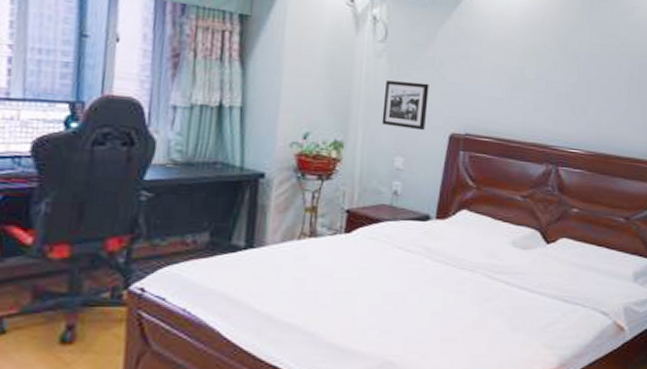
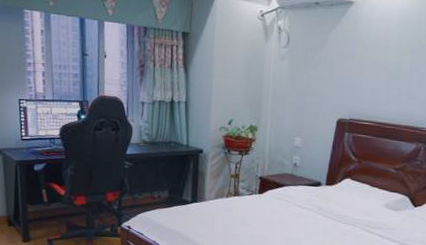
picture frame: present [381,80,429,131] -> none [285,78,322,117]

